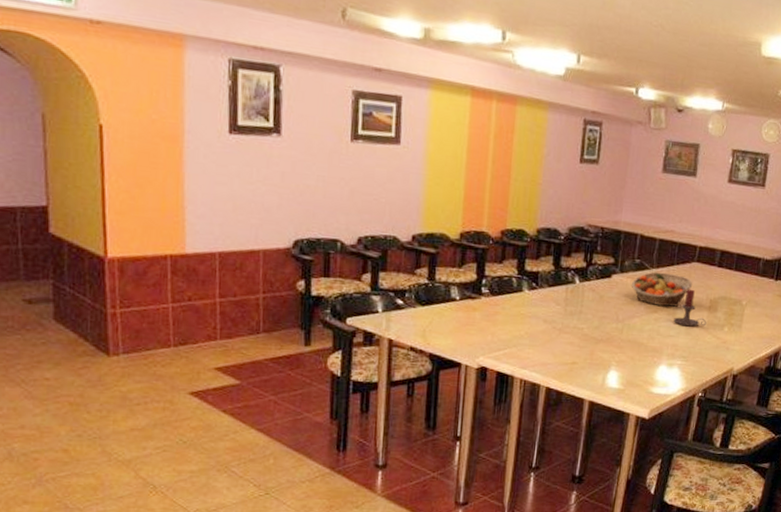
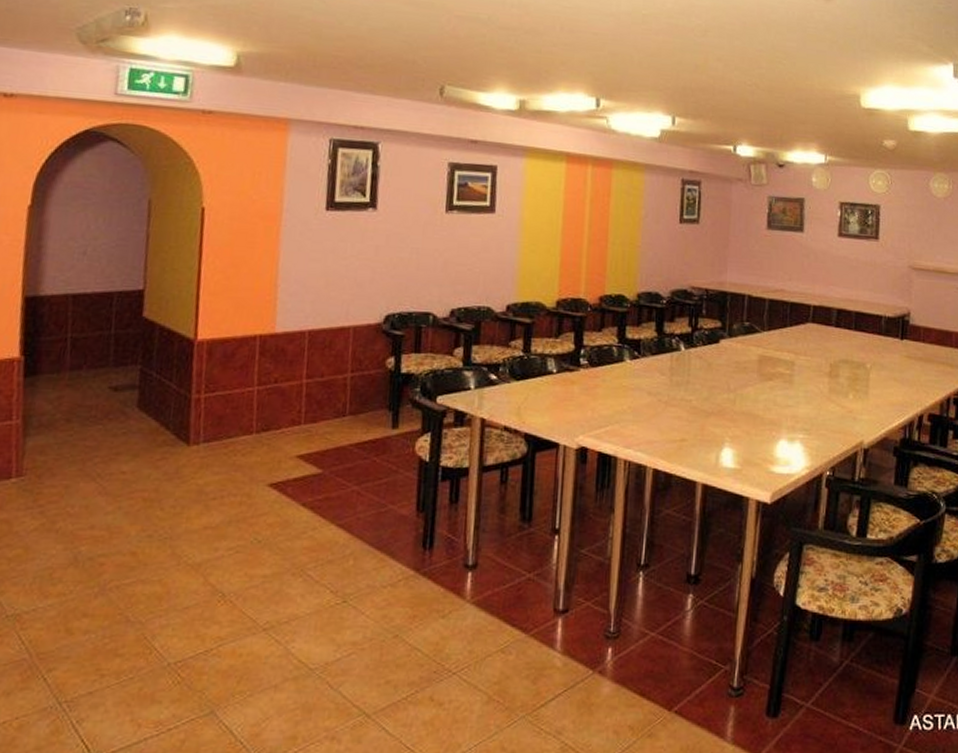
fruit basket: present [631,271,693,307] -> none [741,335,809,373]
candle holder: present [674,289,707,327] -> none [791,352,829,395]

